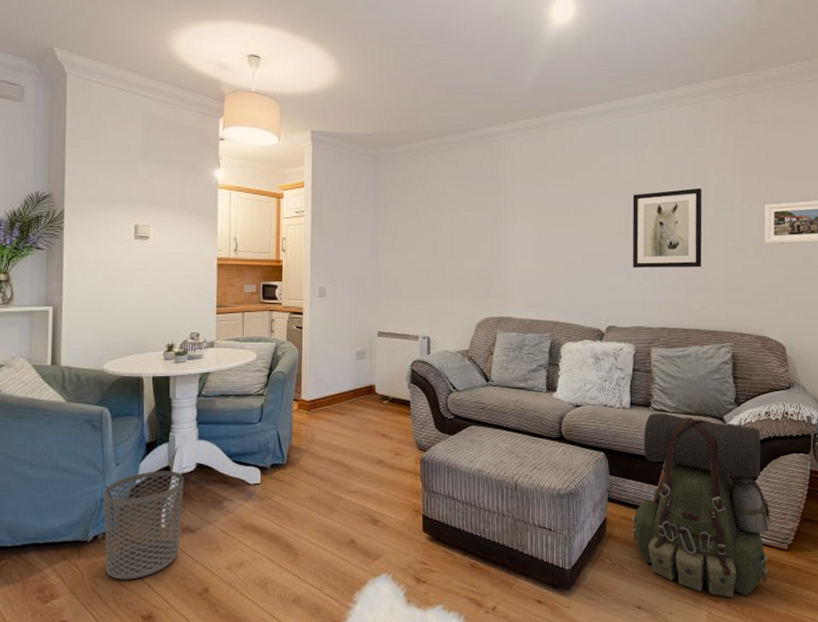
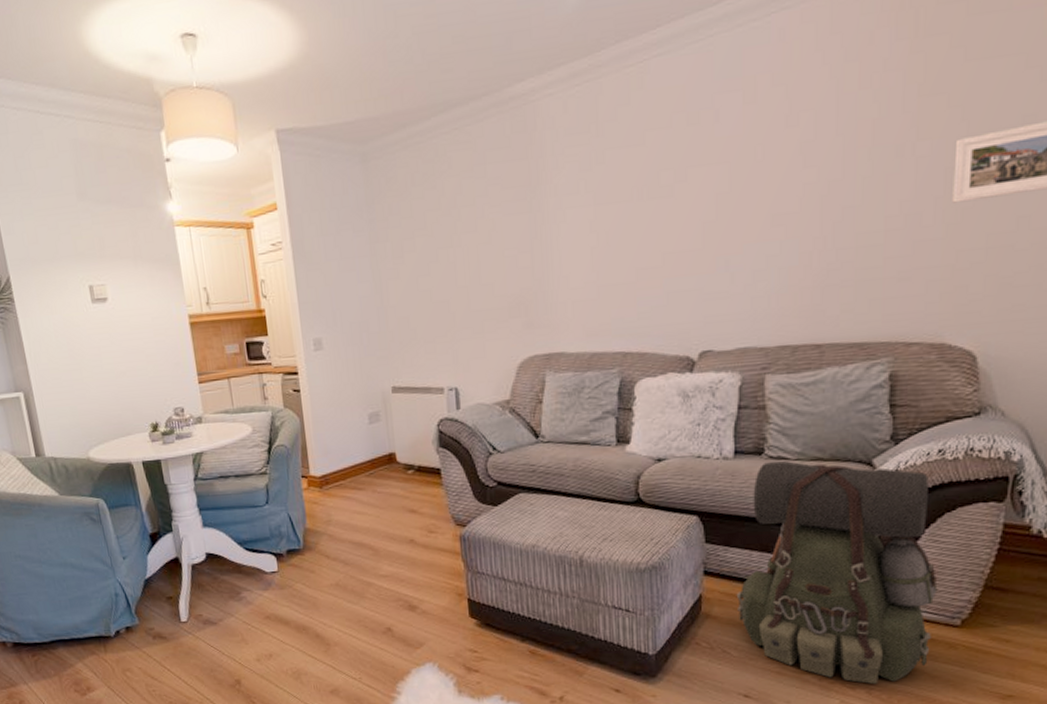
waste bin: present [103,470,184,580] -> none [116,562,204,673]
wall art: present [632,188,702,268] -> none [736,128,850,265]

